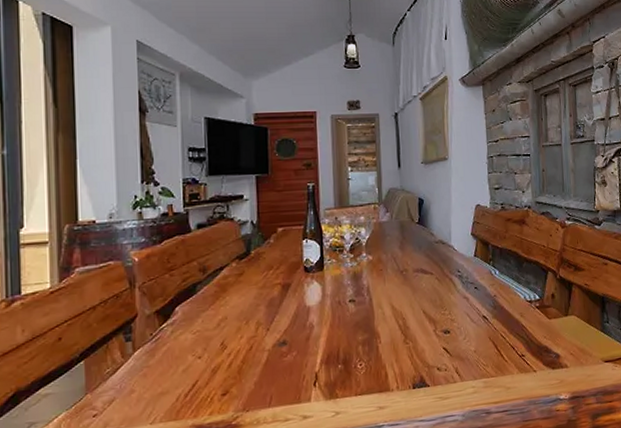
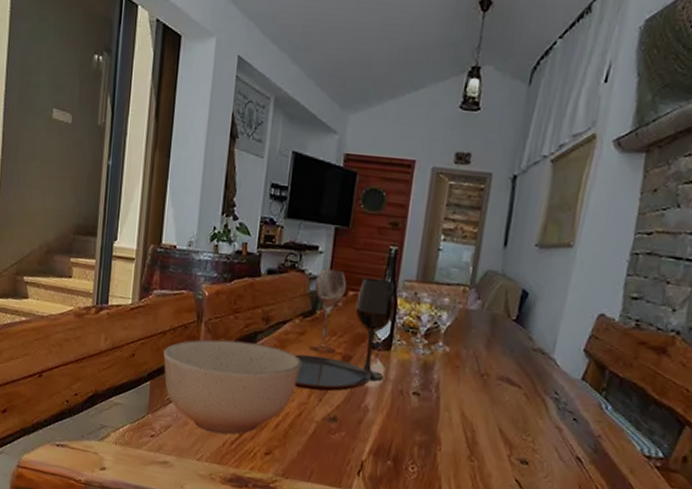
bowl: none [96,292,245,392] -> present [163,339,302,435]
plate: none [237,289,310,325] -> present [294,354,371,392]
wineglass: none [245,212,276,289] -> present [309,268,346,354]
wine glass: none [286,212,321,301] -> present [355,278,395,382]

